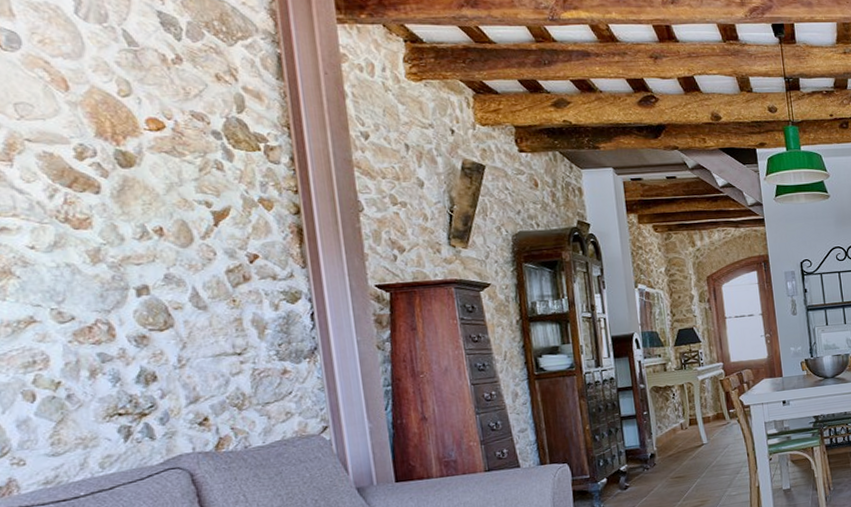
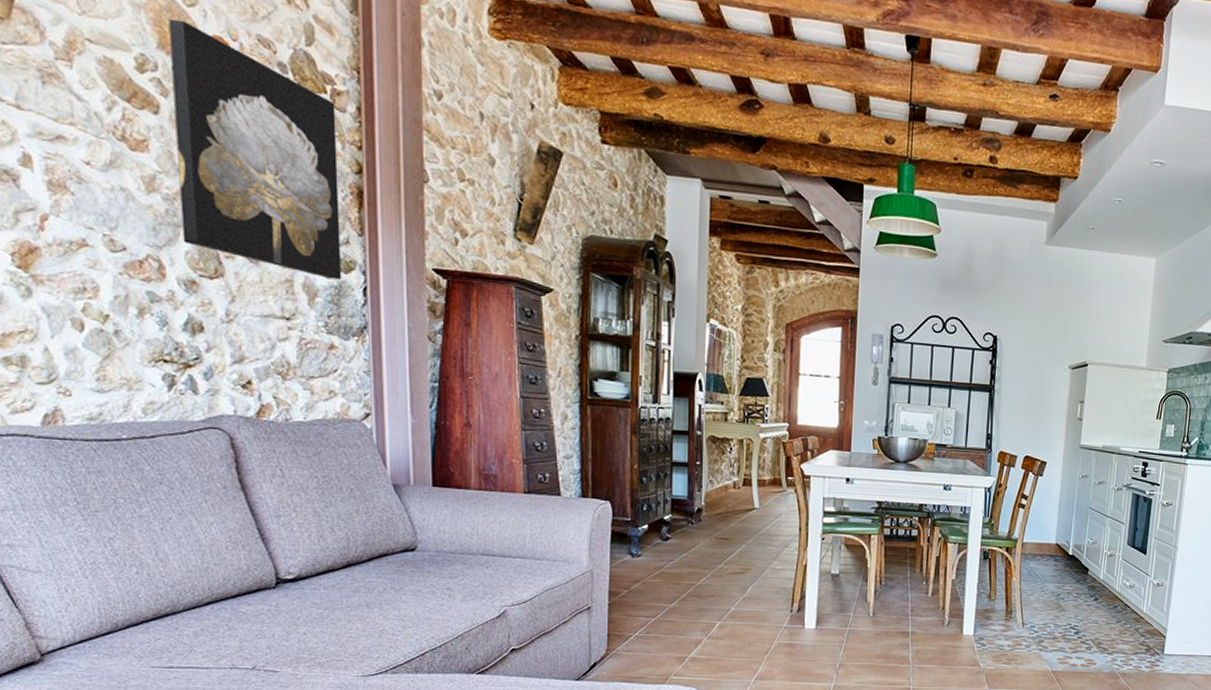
wall art: none [105,109,289,311] -> present [169,18,342,280]

